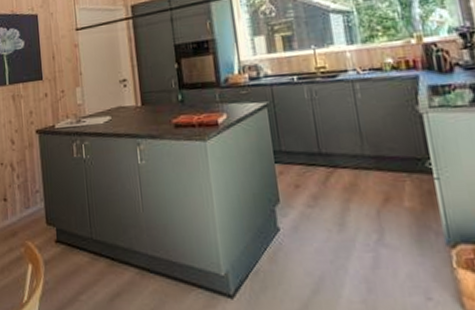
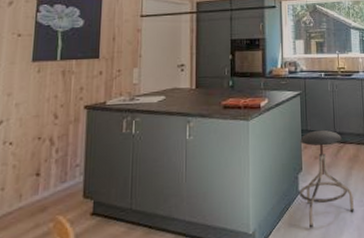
stool: none [273,150,358,275] -> present [299,129,354,228]

